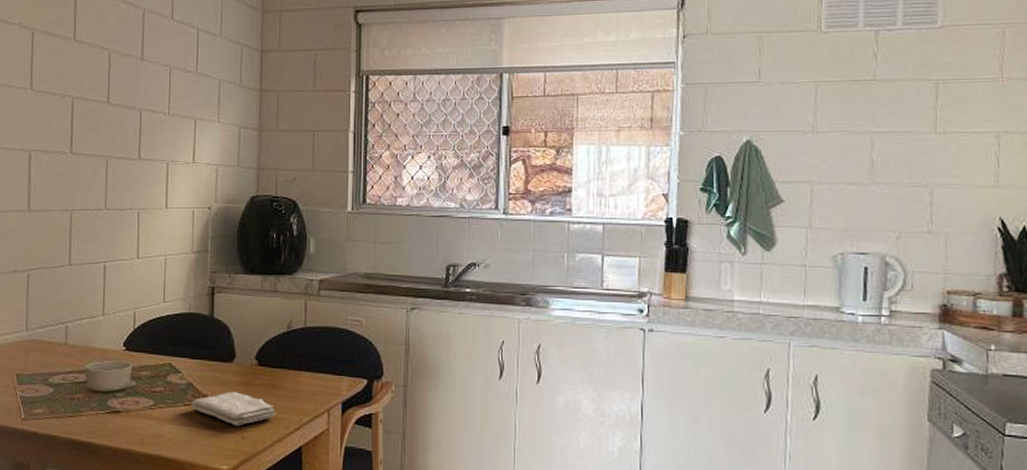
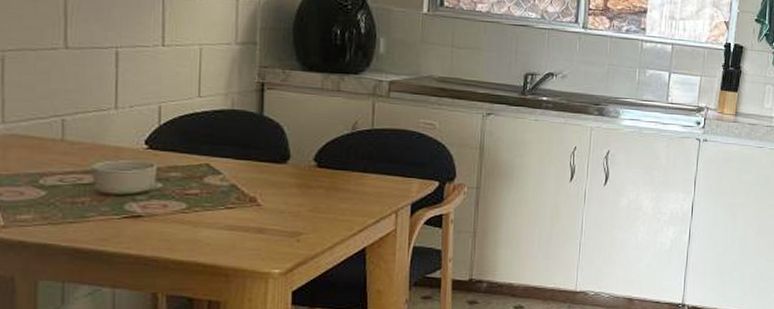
washcloth: present [190,392,276,427] -> none [234,194,337,229]

